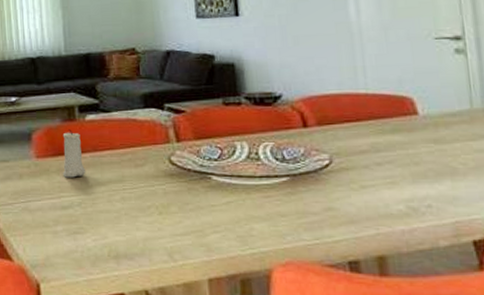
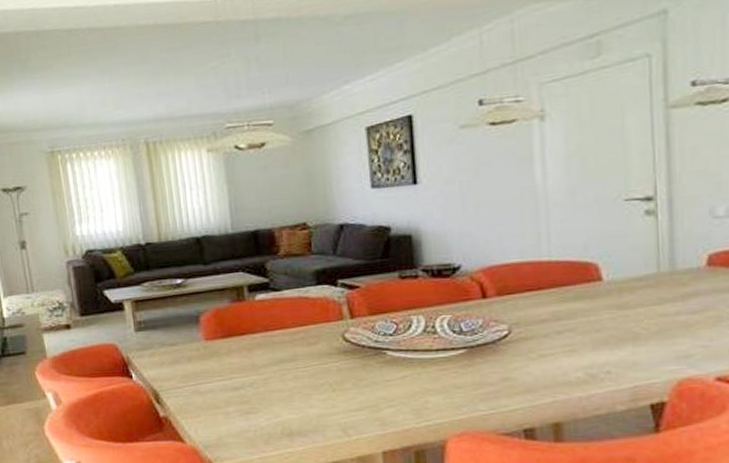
candle: present [62,129,86,178] -> none [232,310,257,359]

